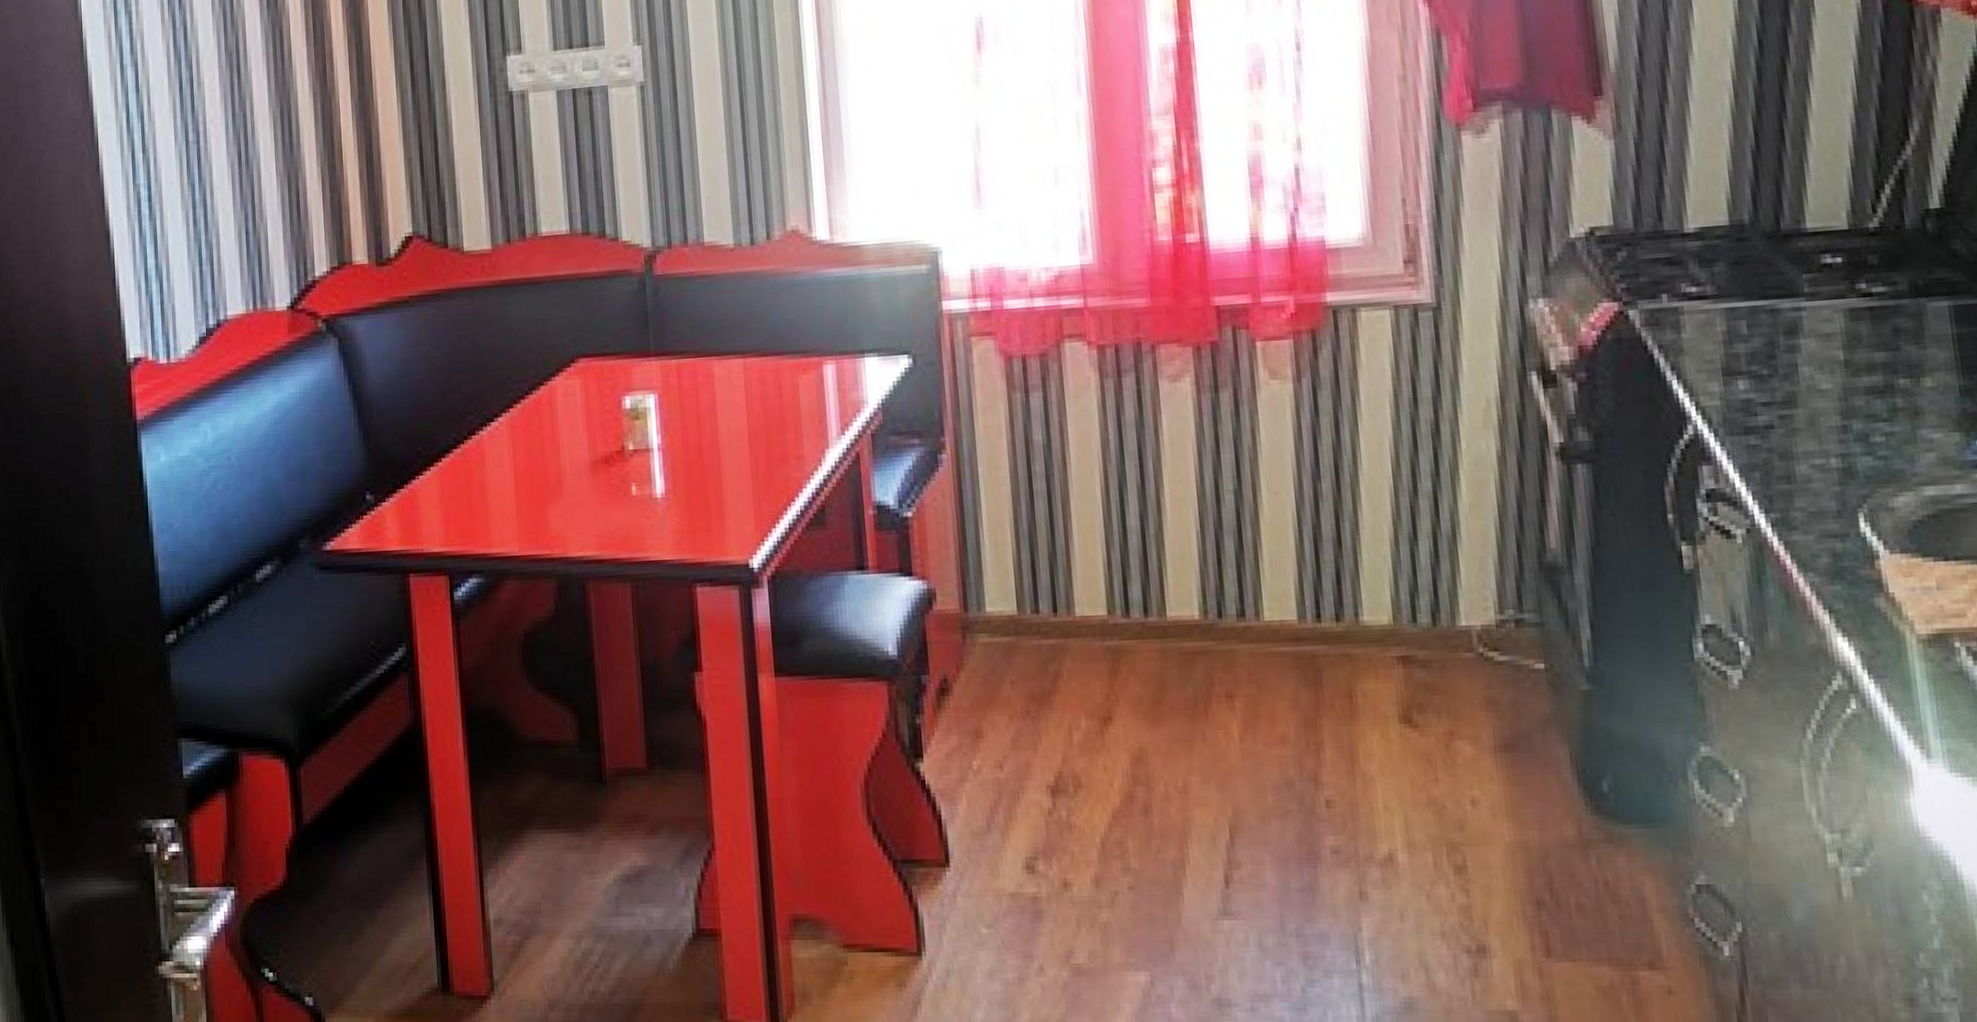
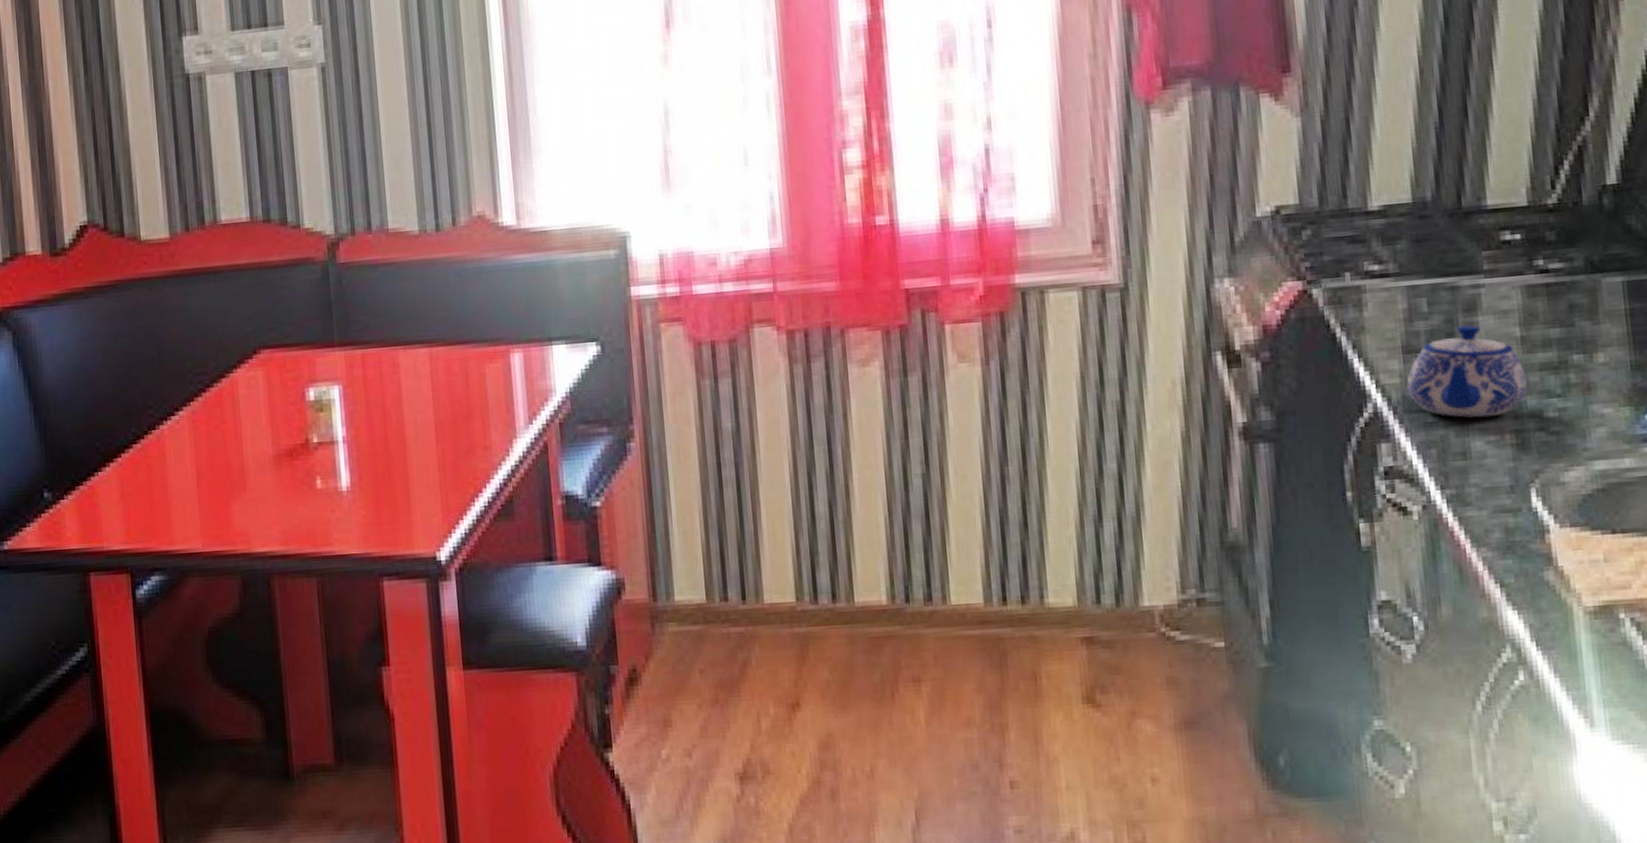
teapot: none [1727,347,1853,441] -> present [1406,325,1527,418]

